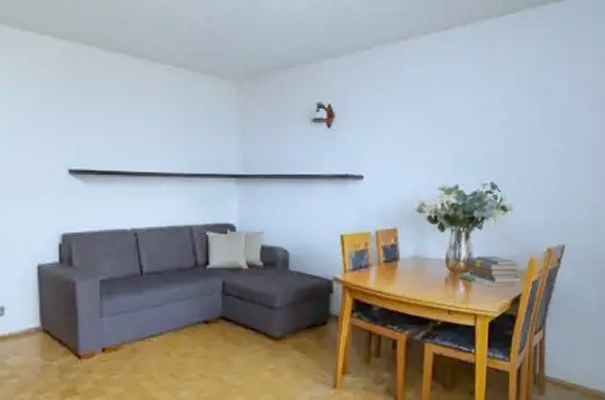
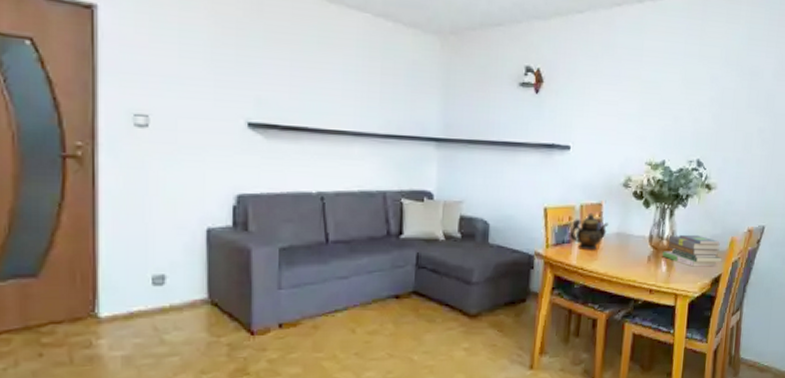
teapot: none [366,238,404,275] -> present [569,212,609,251]

